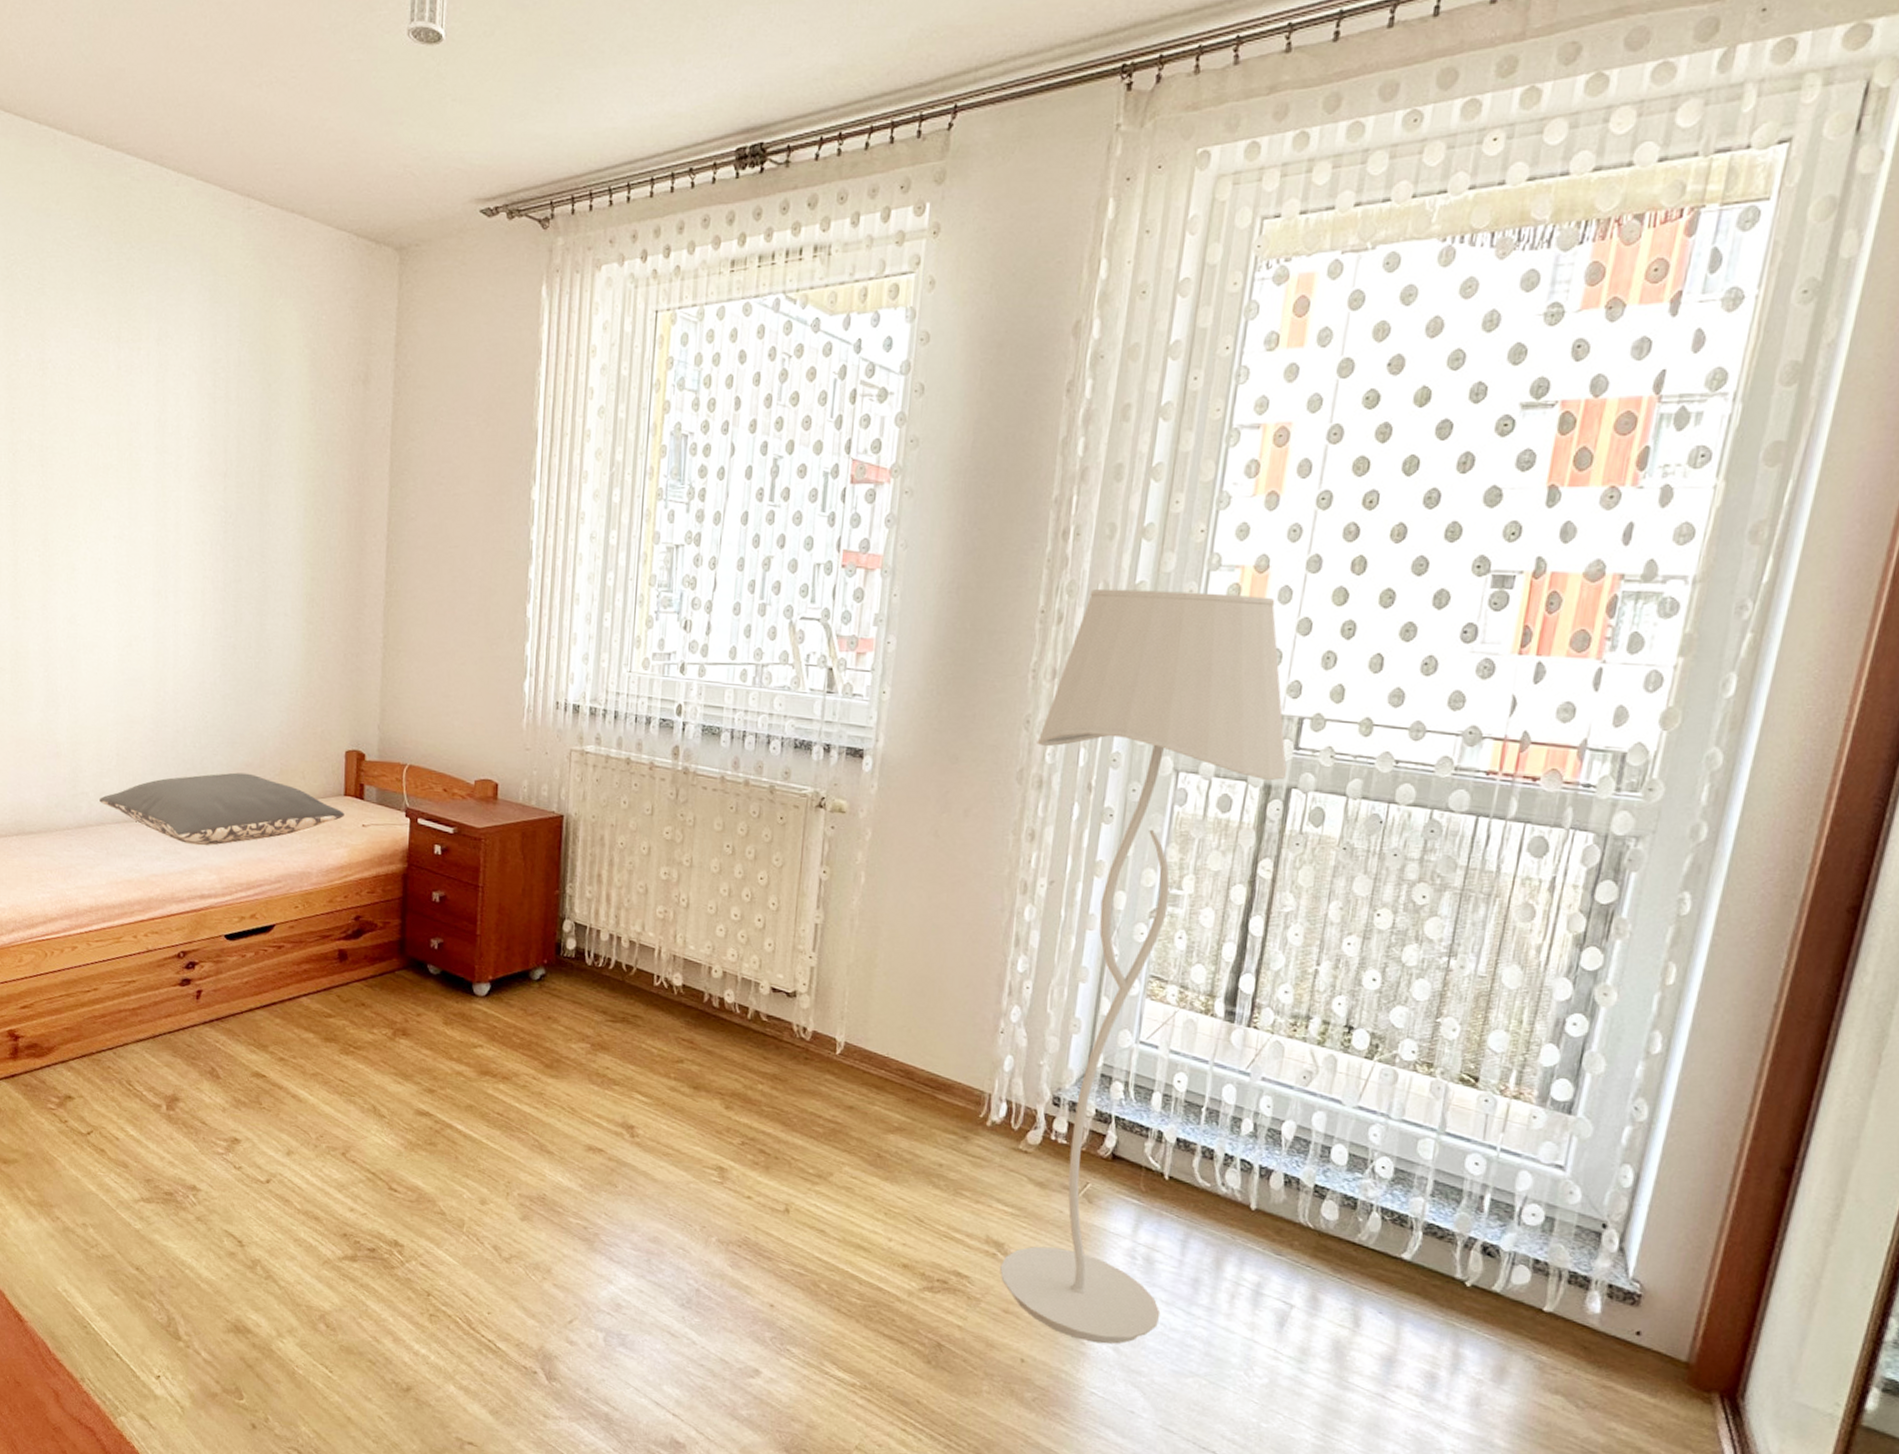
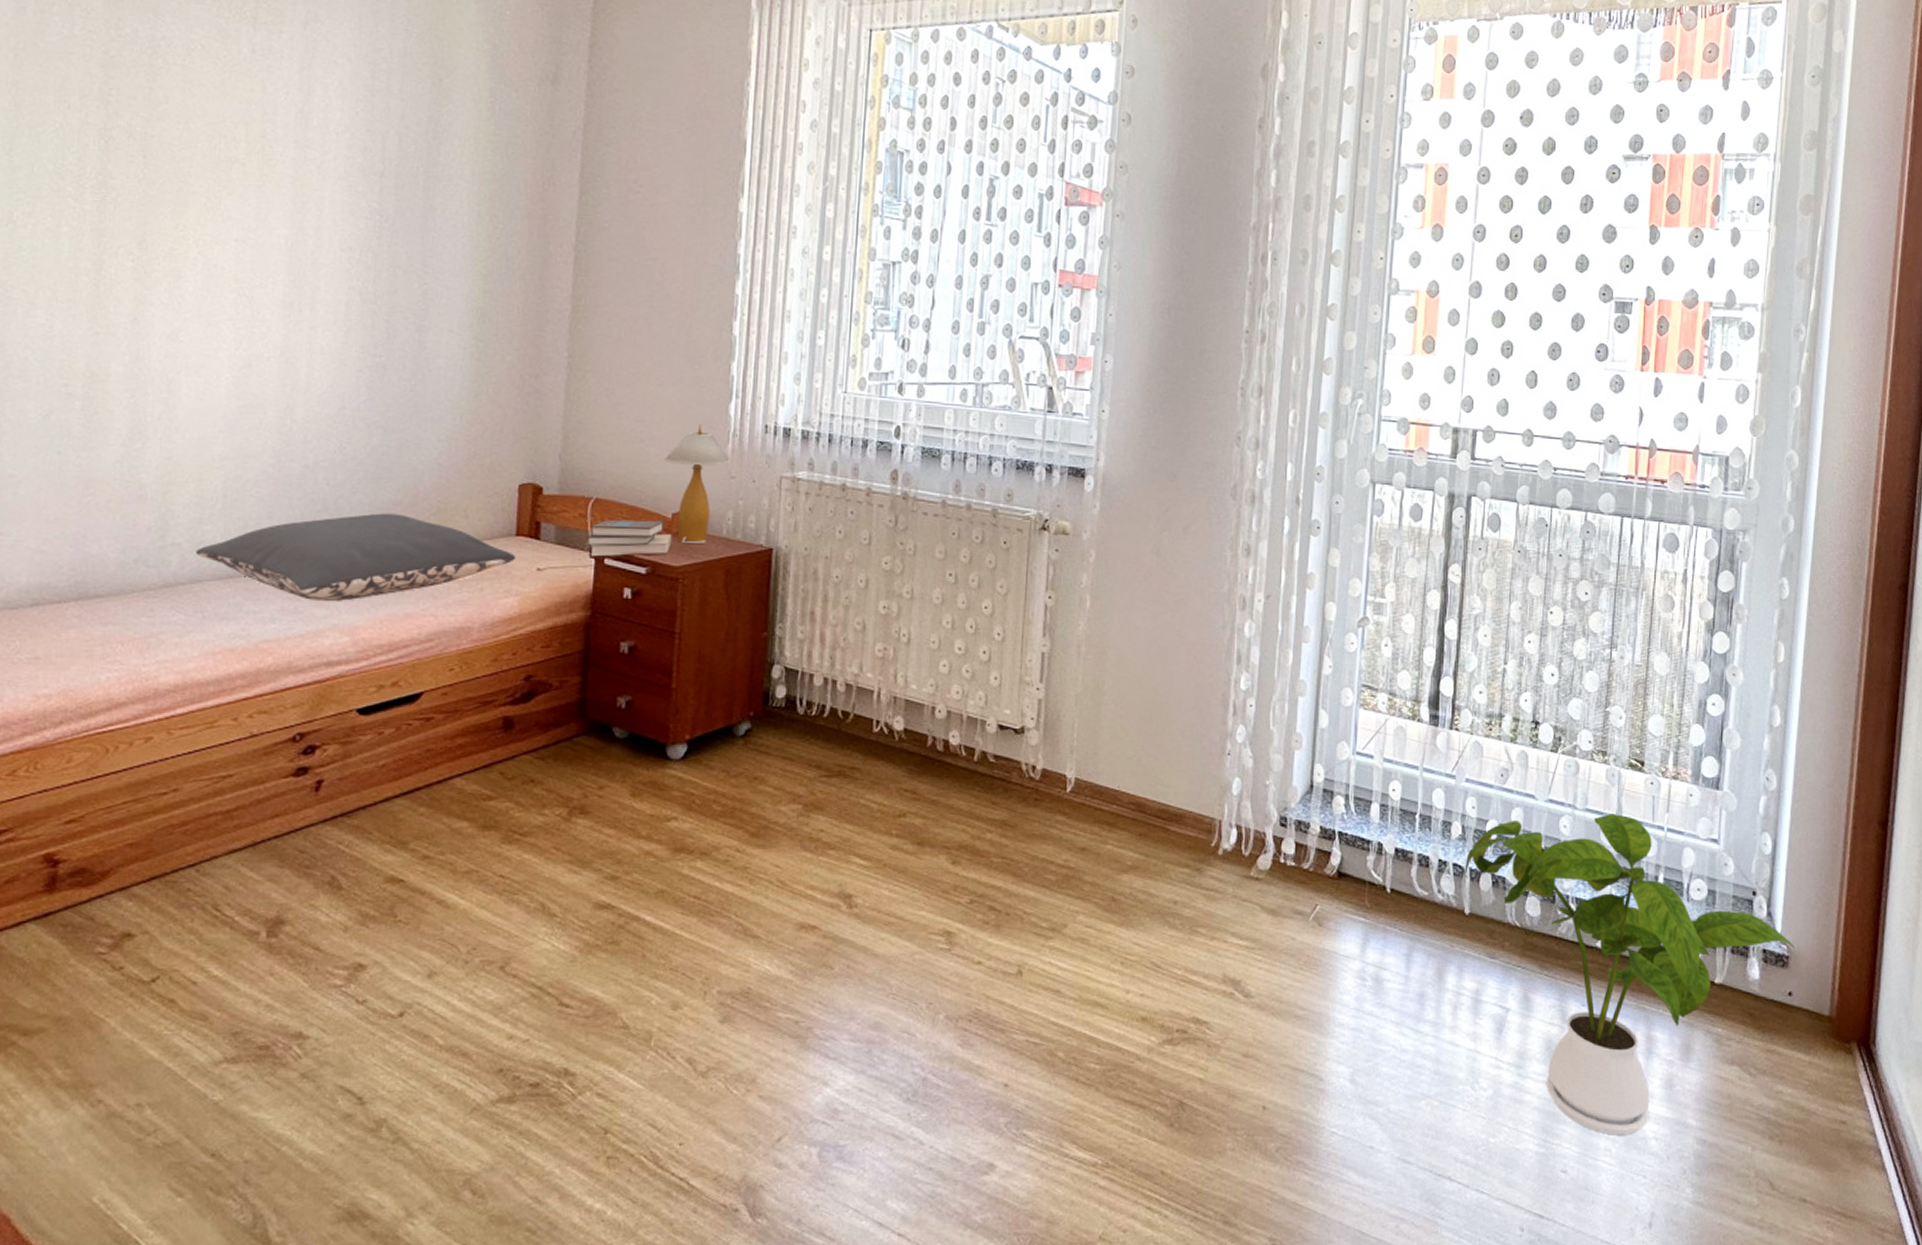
books: none [403,784,475,817] -> present [587,519,672,557]
table lamp: none [467,699,526,809] -> present [664,423,732,545]
floor lamp: present [1000,588,1288,1344] -> none [1238,310,1467,1077]
house plant: none [1253,1123,1650,1444] -> present [1464,814,1794,1136]

